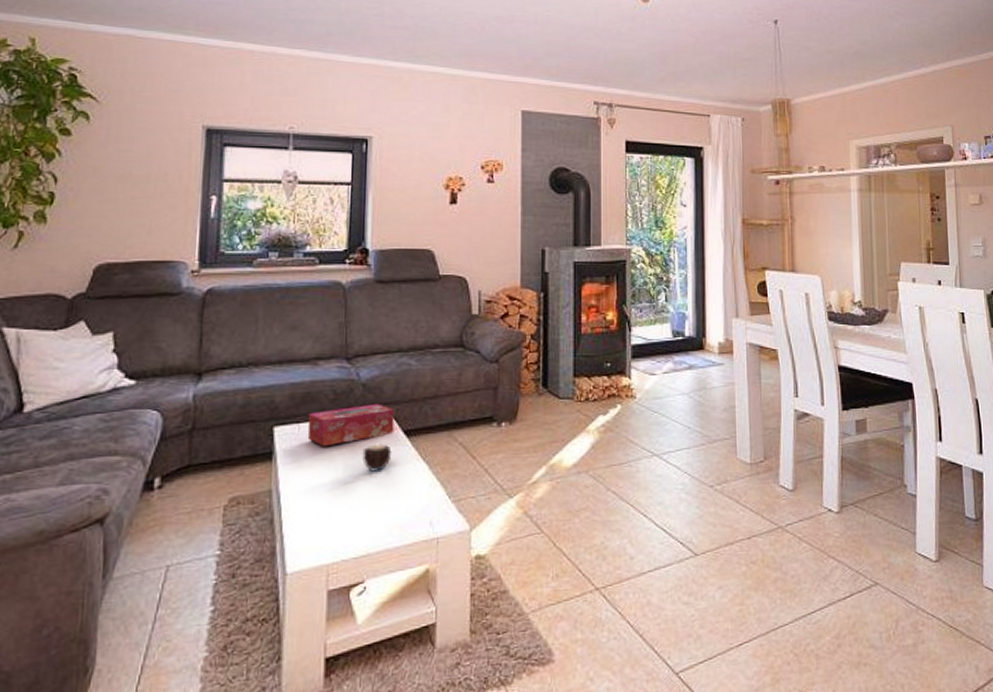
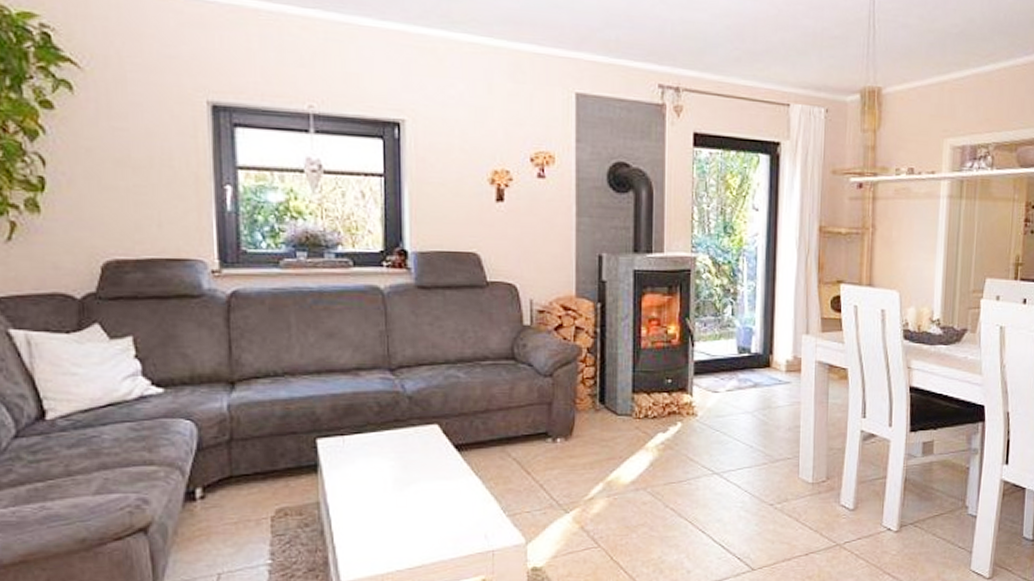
tissue box: present [307,403,395,447] -> none [352,417,444,460]
candle: present [362,442,392,472] -> none [412,456,443,485]

